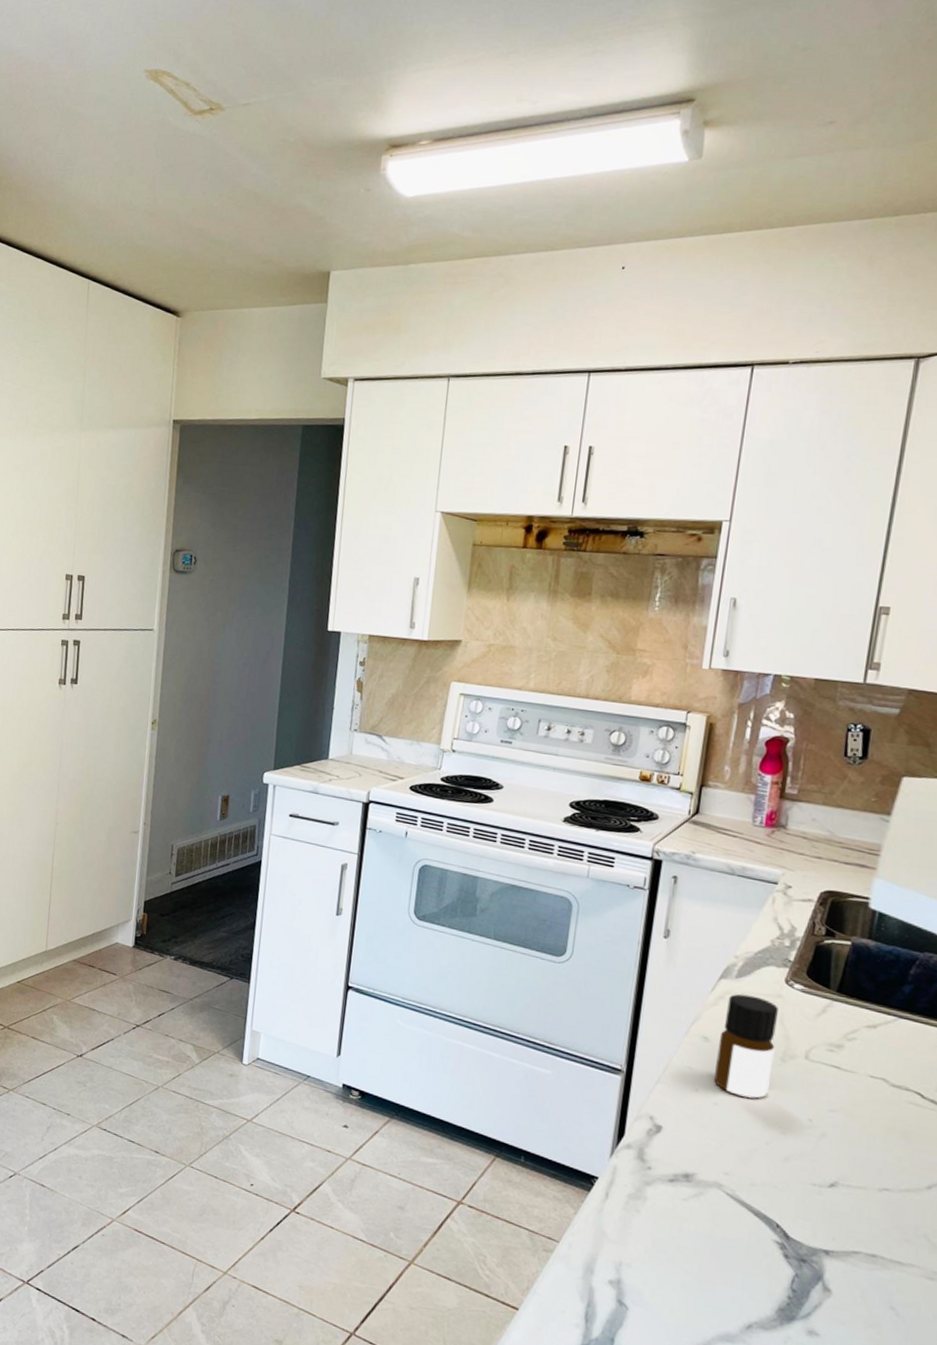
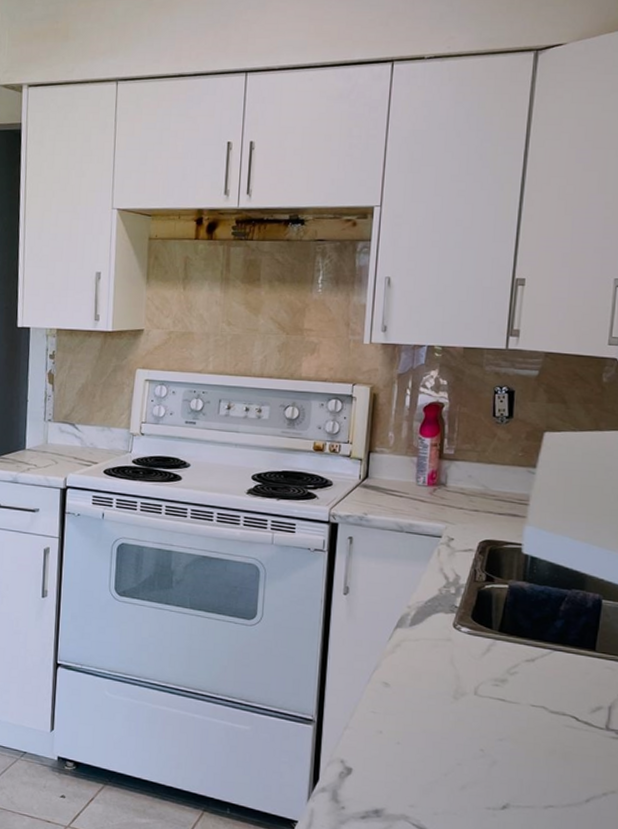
bottle: present [714,994,778,1099] -> none [396,640,448,735]

